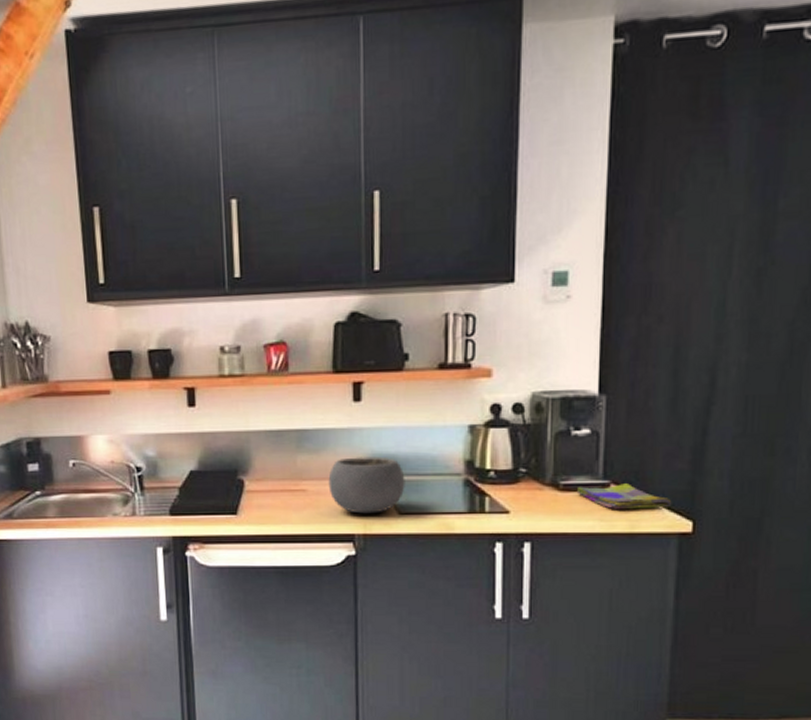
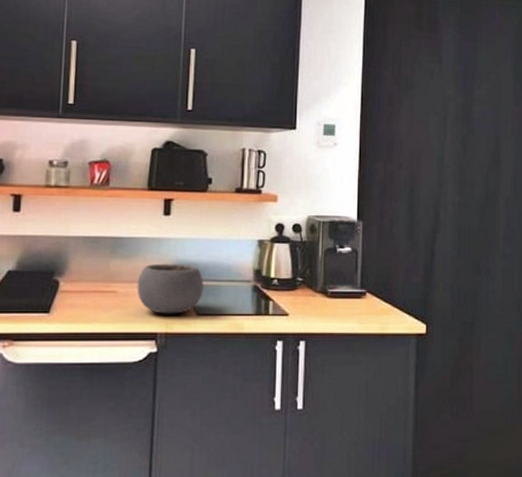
dish towel: present [576,483,672,510] -> none [341,293,411,314]

